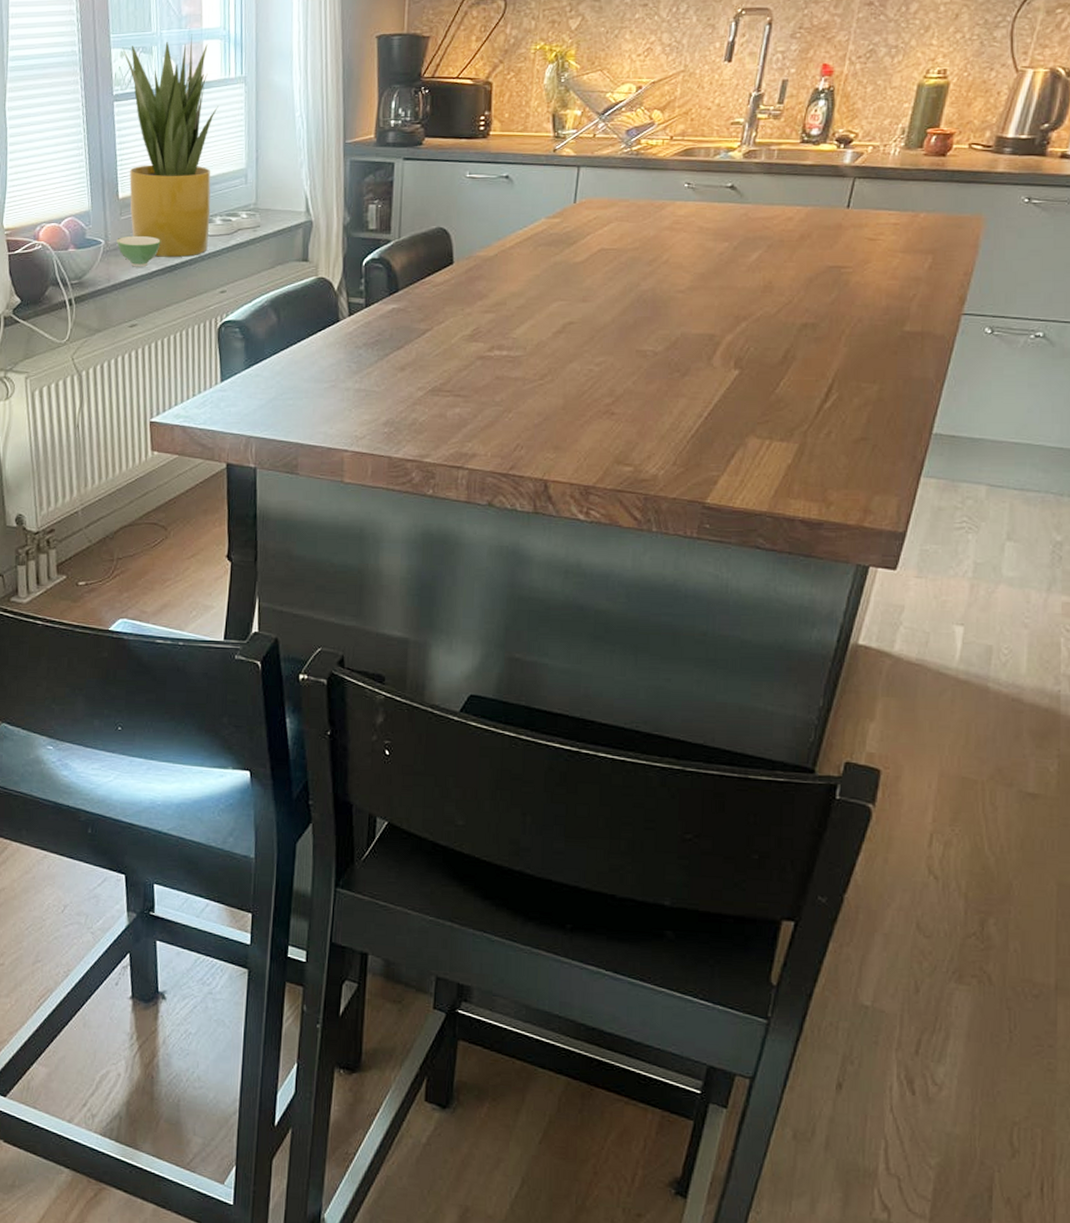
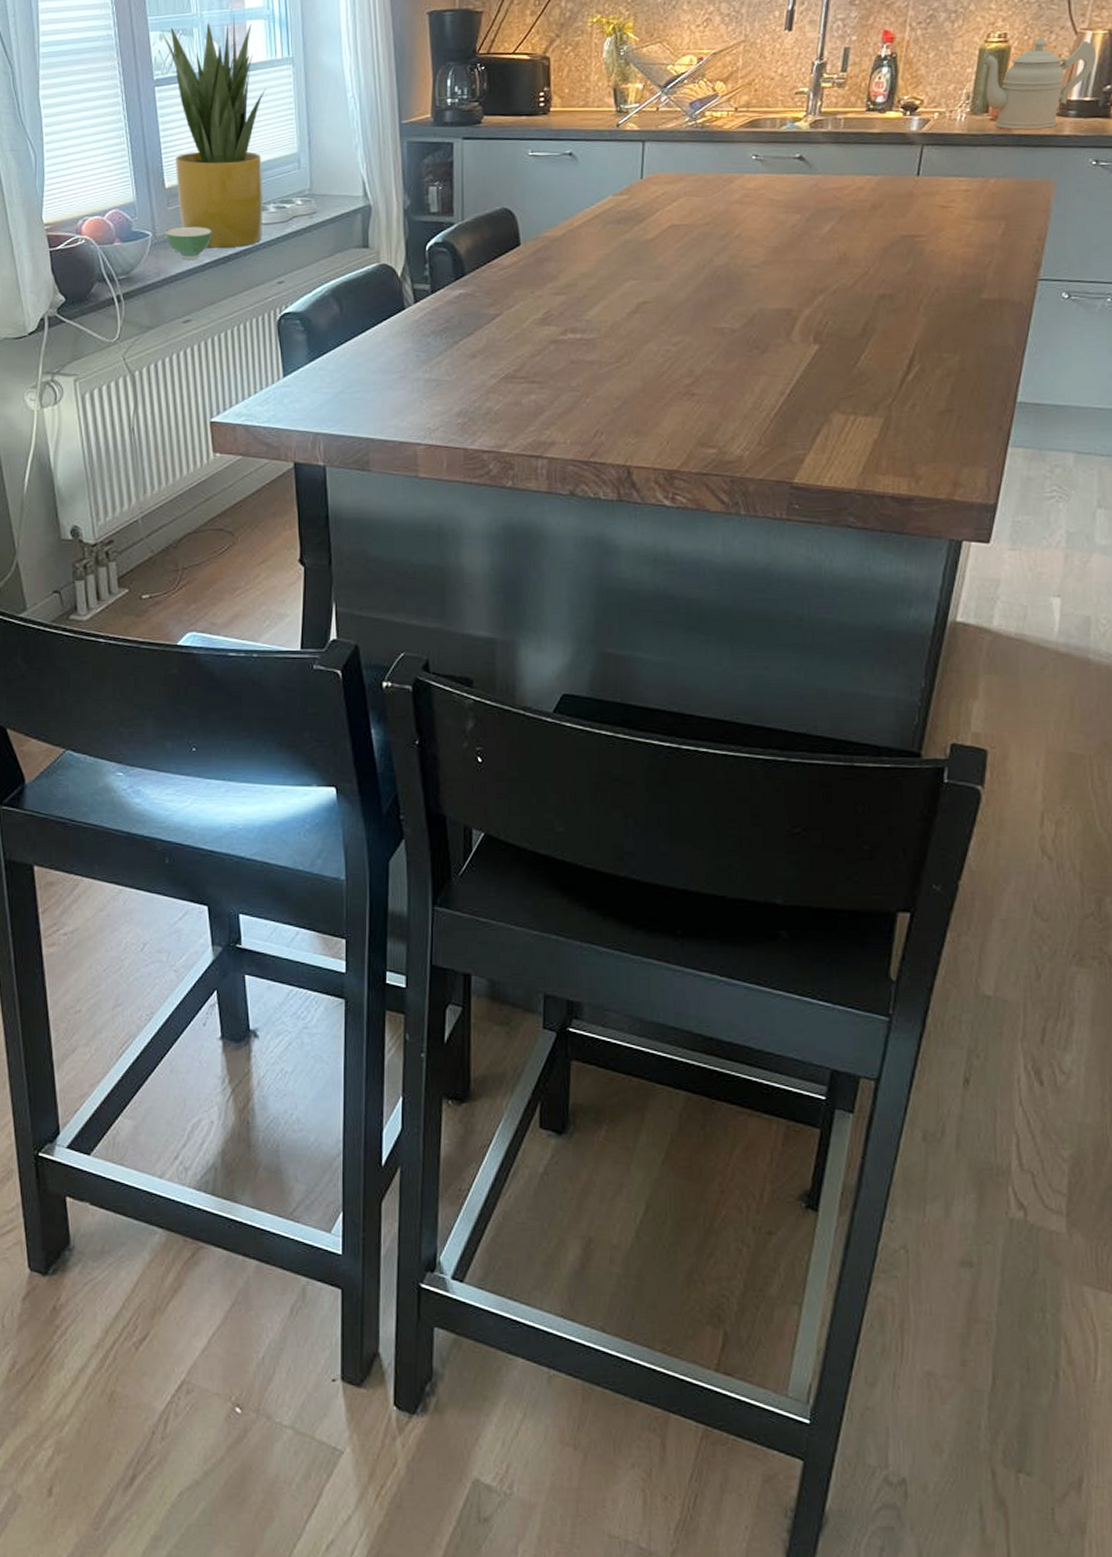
coffeepot: none [919,74,1036,166] -> present [982,37,1096,131]

